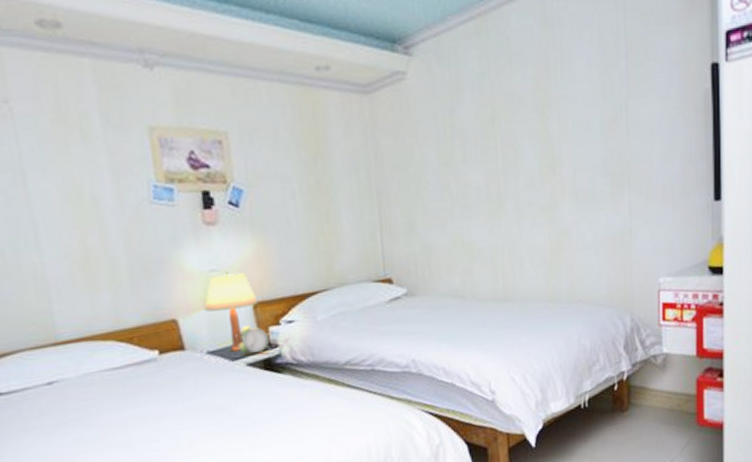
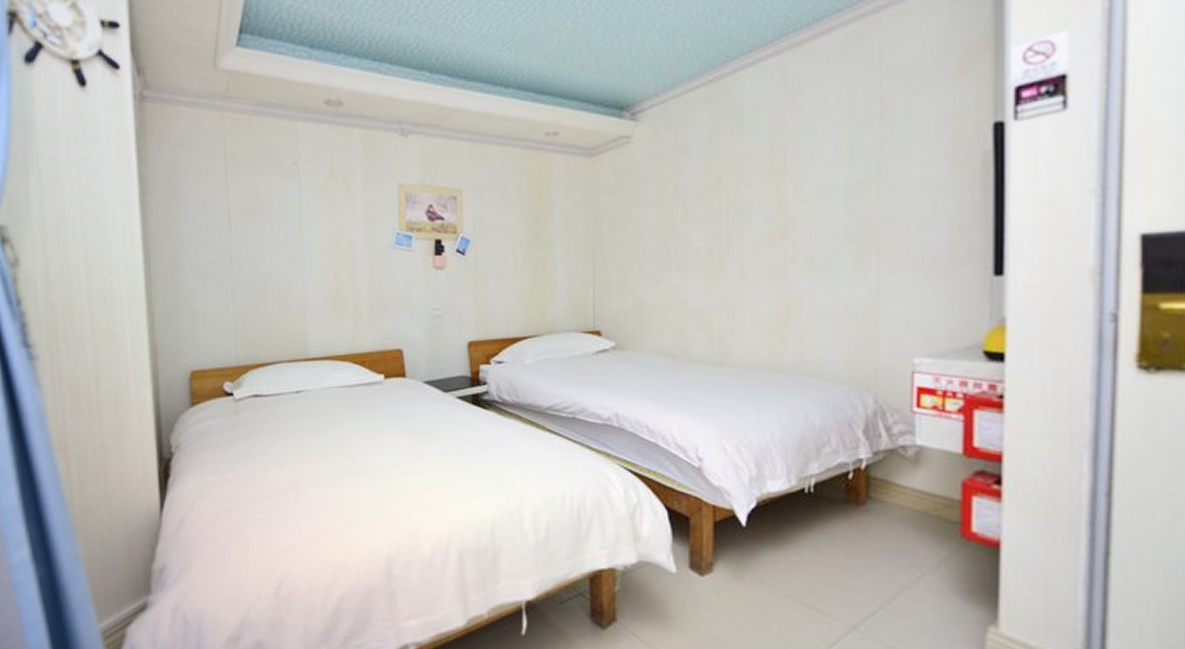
table lamp: present [204,271,259,352] -> none [426,311,473,384]
alarm clock: present [238,325,273,355] -> none [452,361,483,388]

